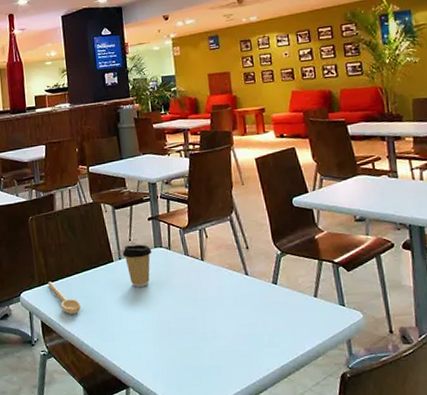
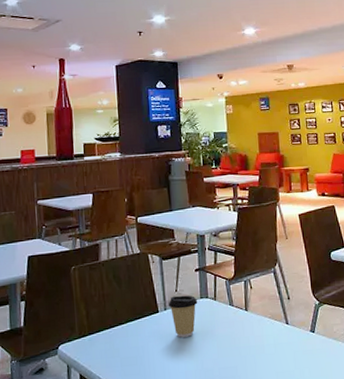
spoon: present [48,282,81,315] -> none [89,333,123,367]

